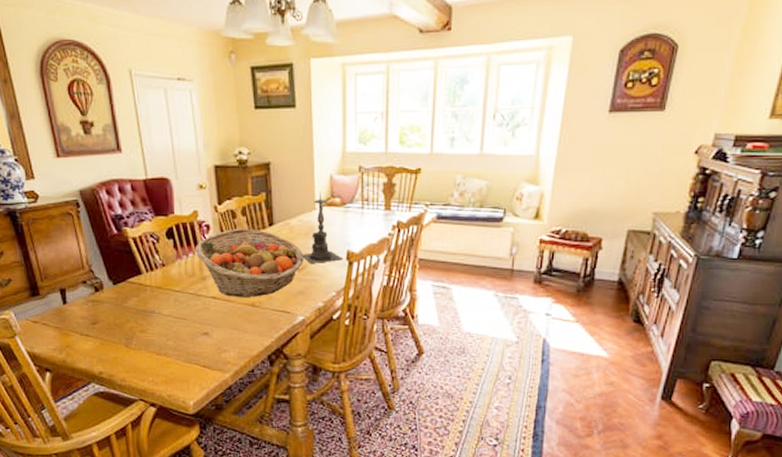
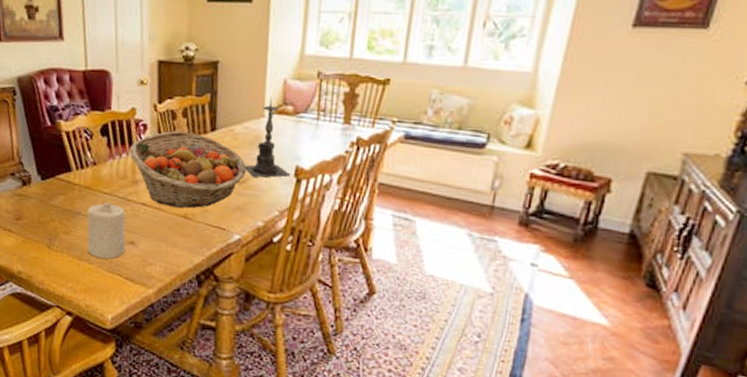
candle: none [161,299,201,351] -> present [87,201,126,259]

